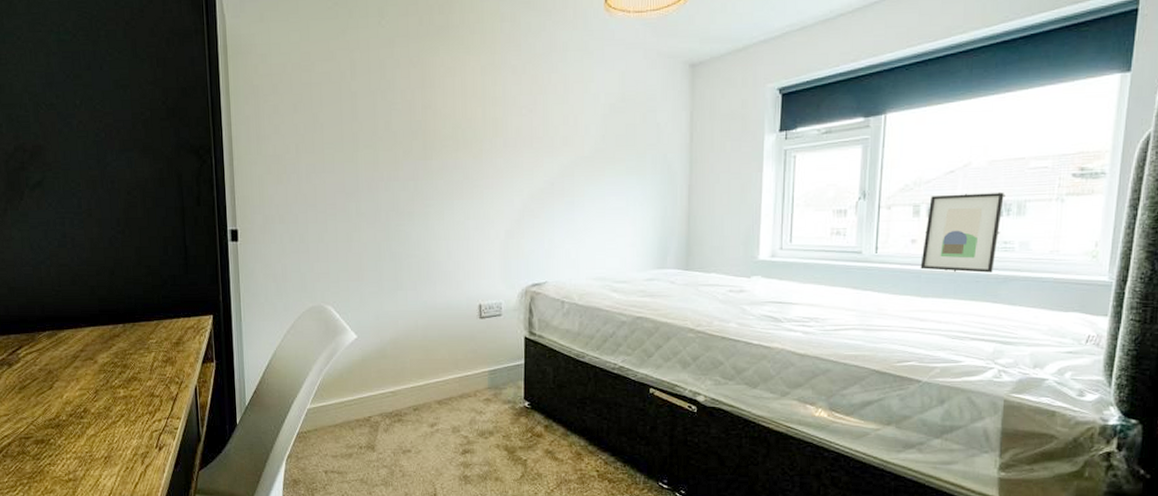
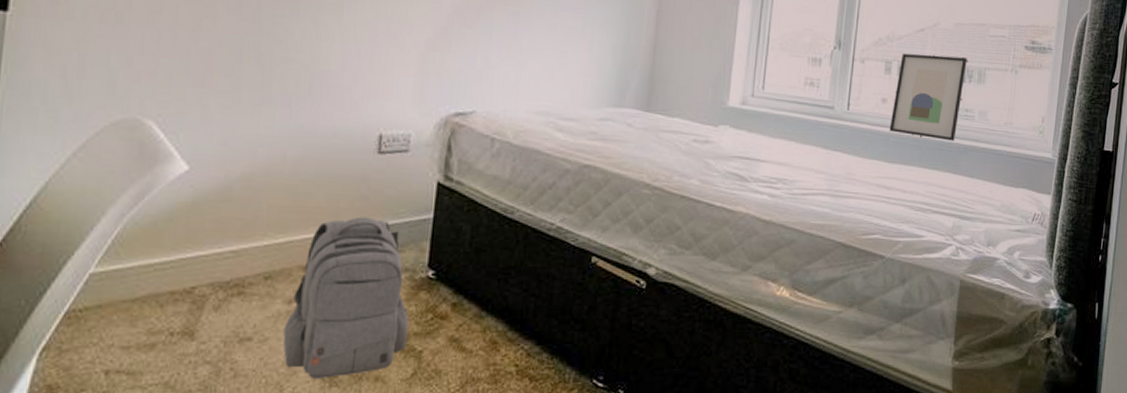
backpack: none [430,365,515,478] -> present [282,216,409,379]

